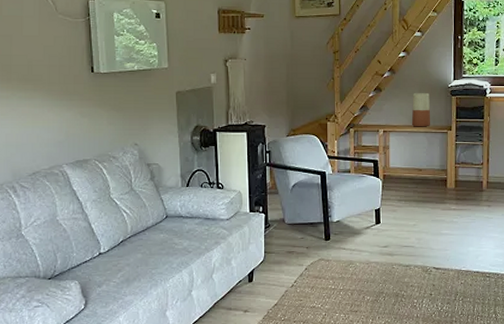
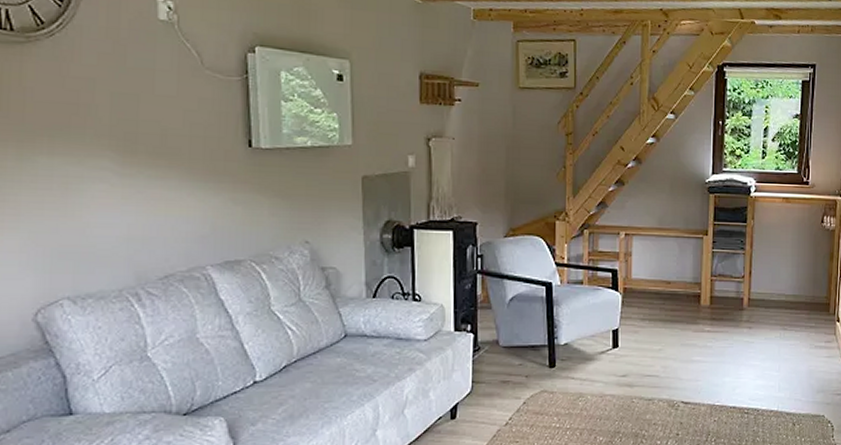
vase: present [411,92,431,127] -> none [659,187,684,231]

